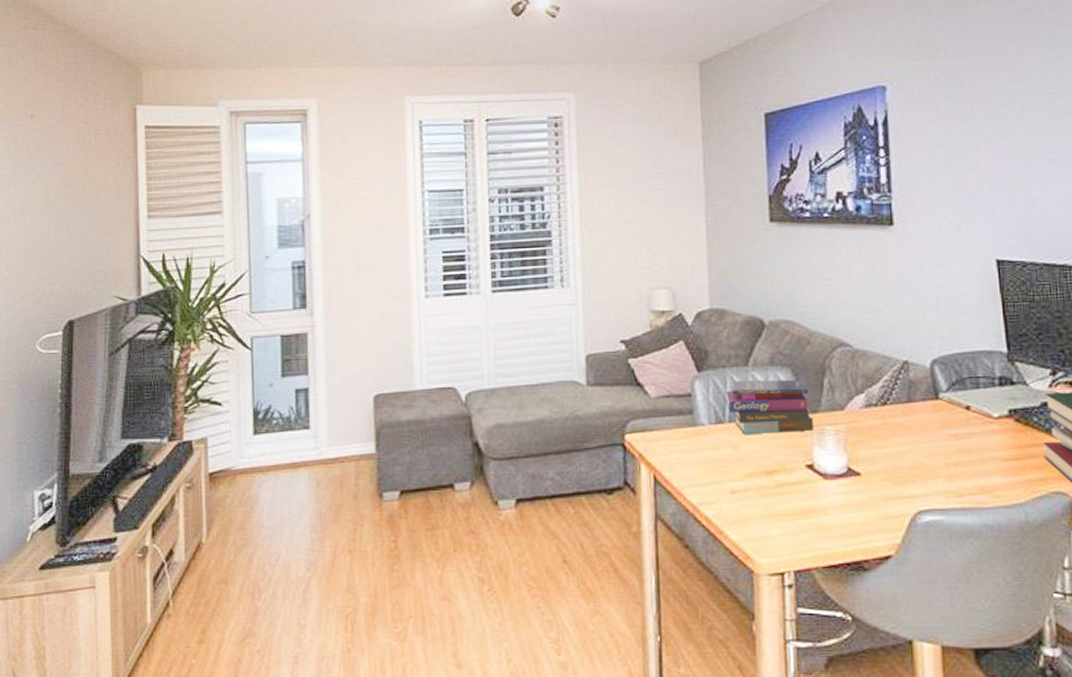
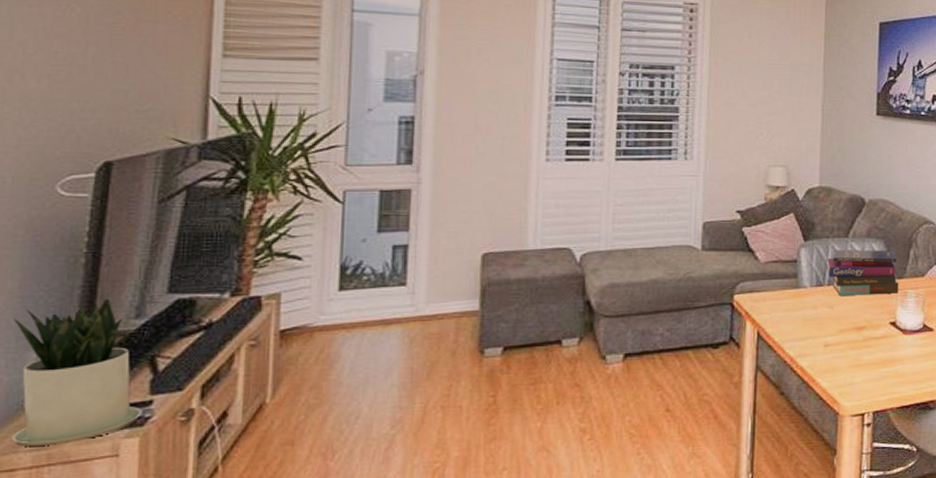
planter: none [14,444,109,577] -> present [12,299,142,448]

